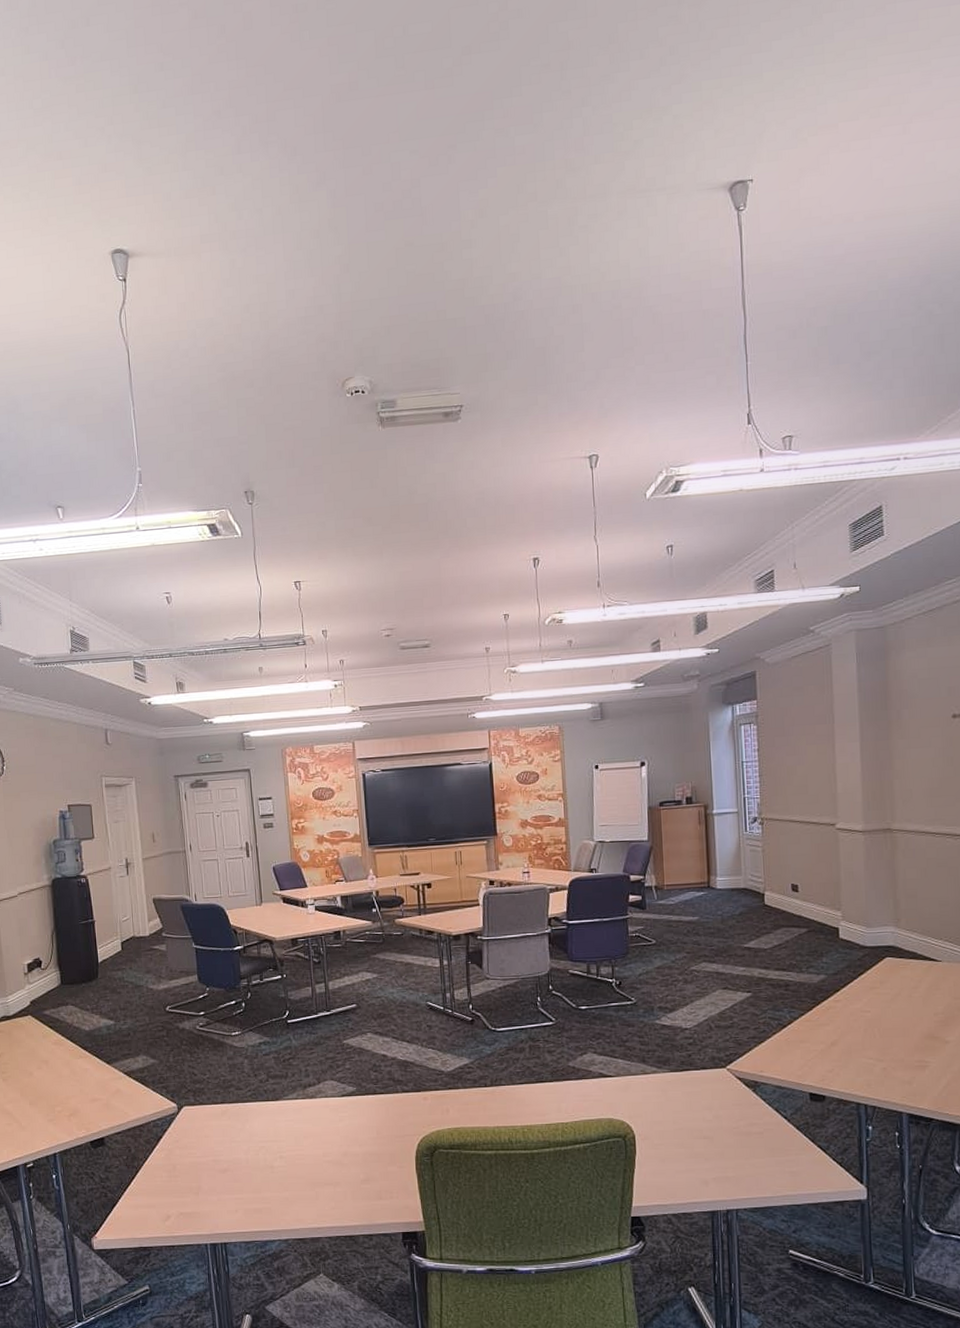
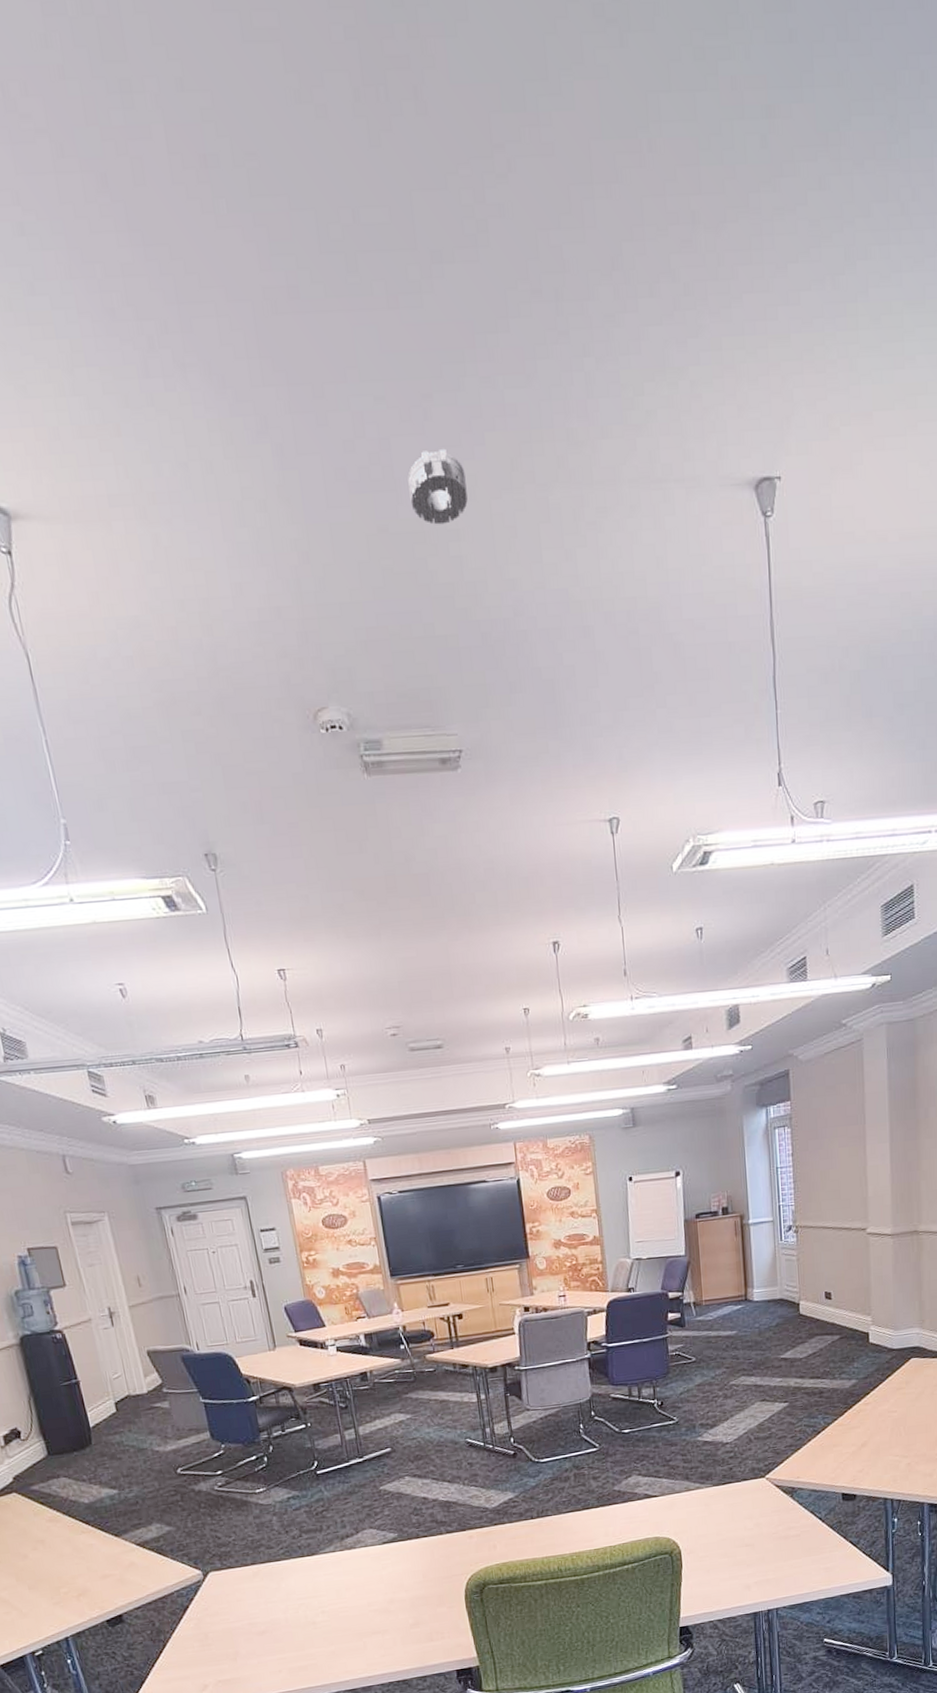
smoke detector: none [432,183,480,238] -> present [408,450,468,525]

